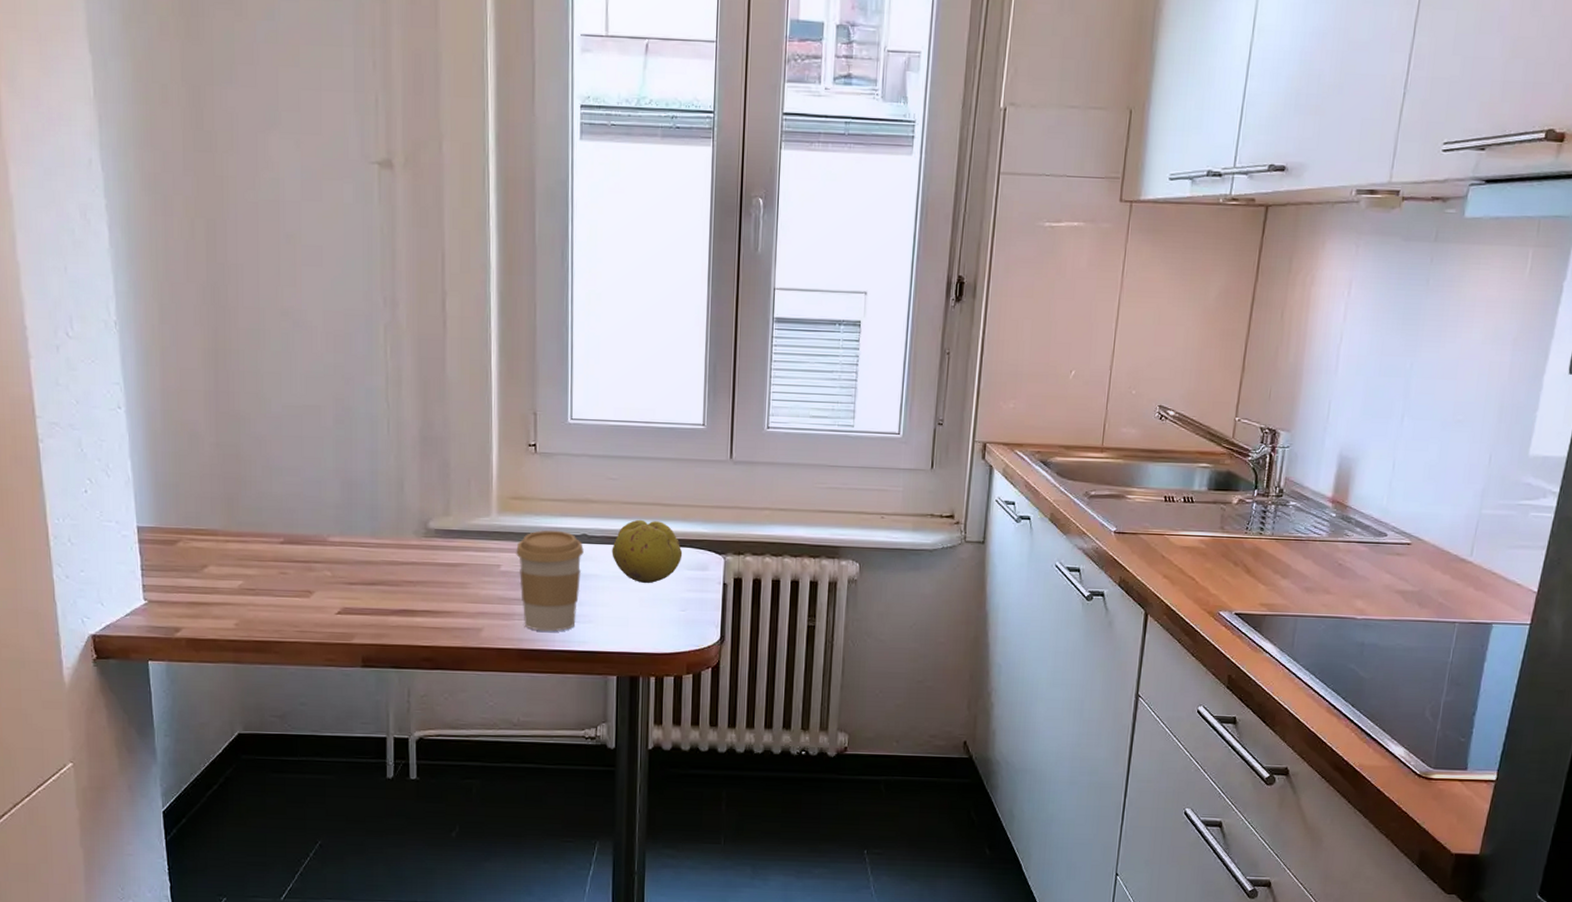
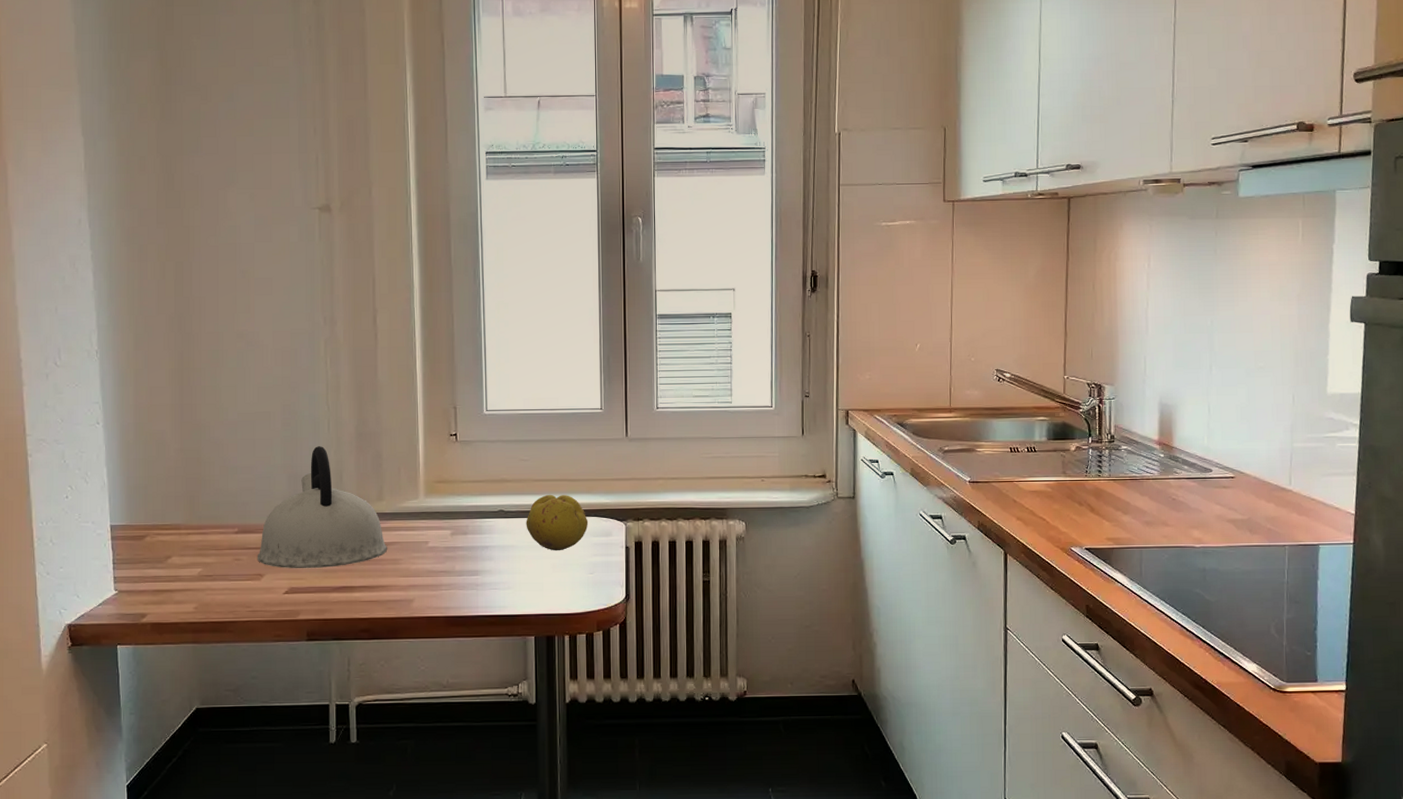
kettle: none [305,449,455,588] -> present [257,446,388,569]
coffee cup: present [516,530,584,632] -> none [442,508,501,599]

